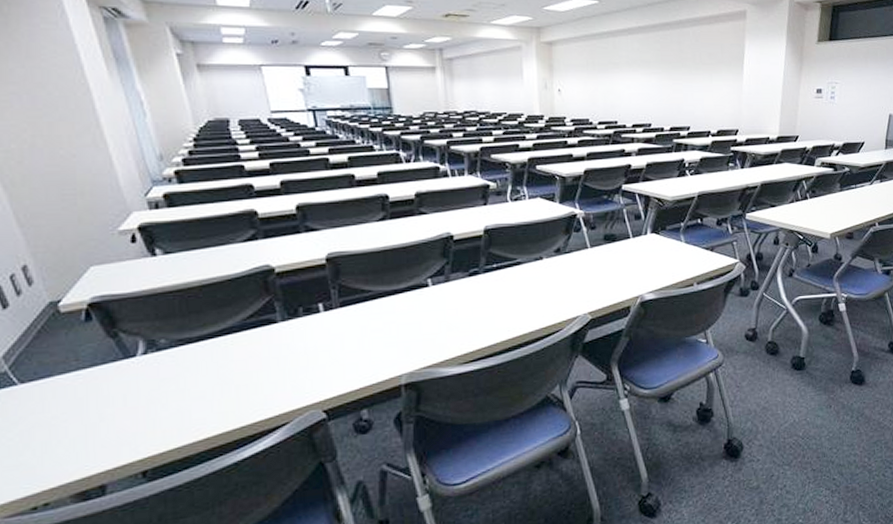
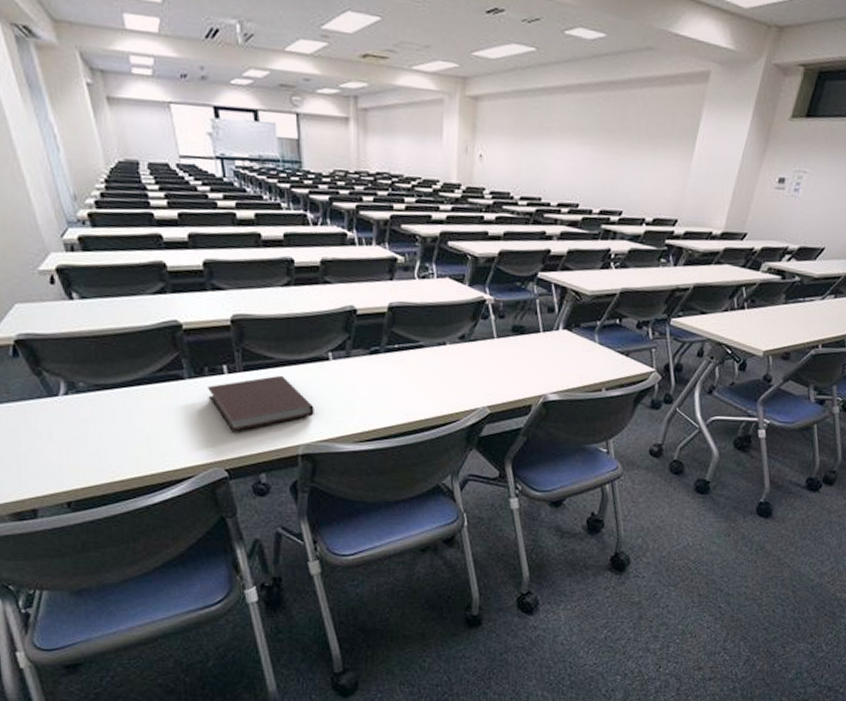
notebook: none [303,306,416,371] -> present [208,375,314,432]

